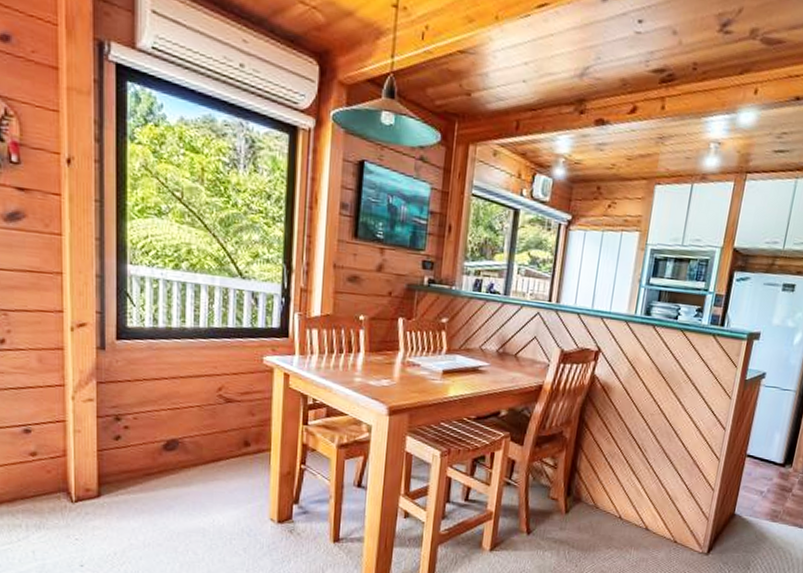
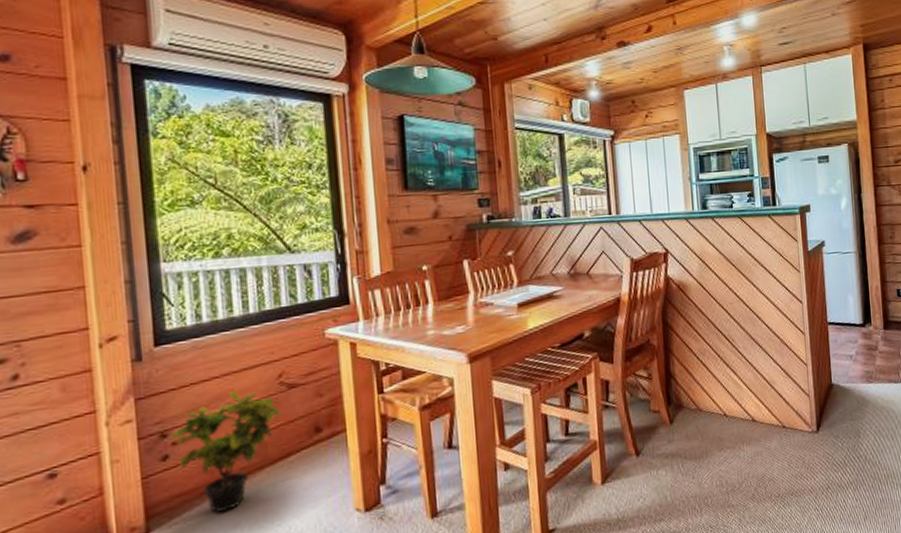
potted plant: none [123,393,217,495] -> present [170,391,281,513]

